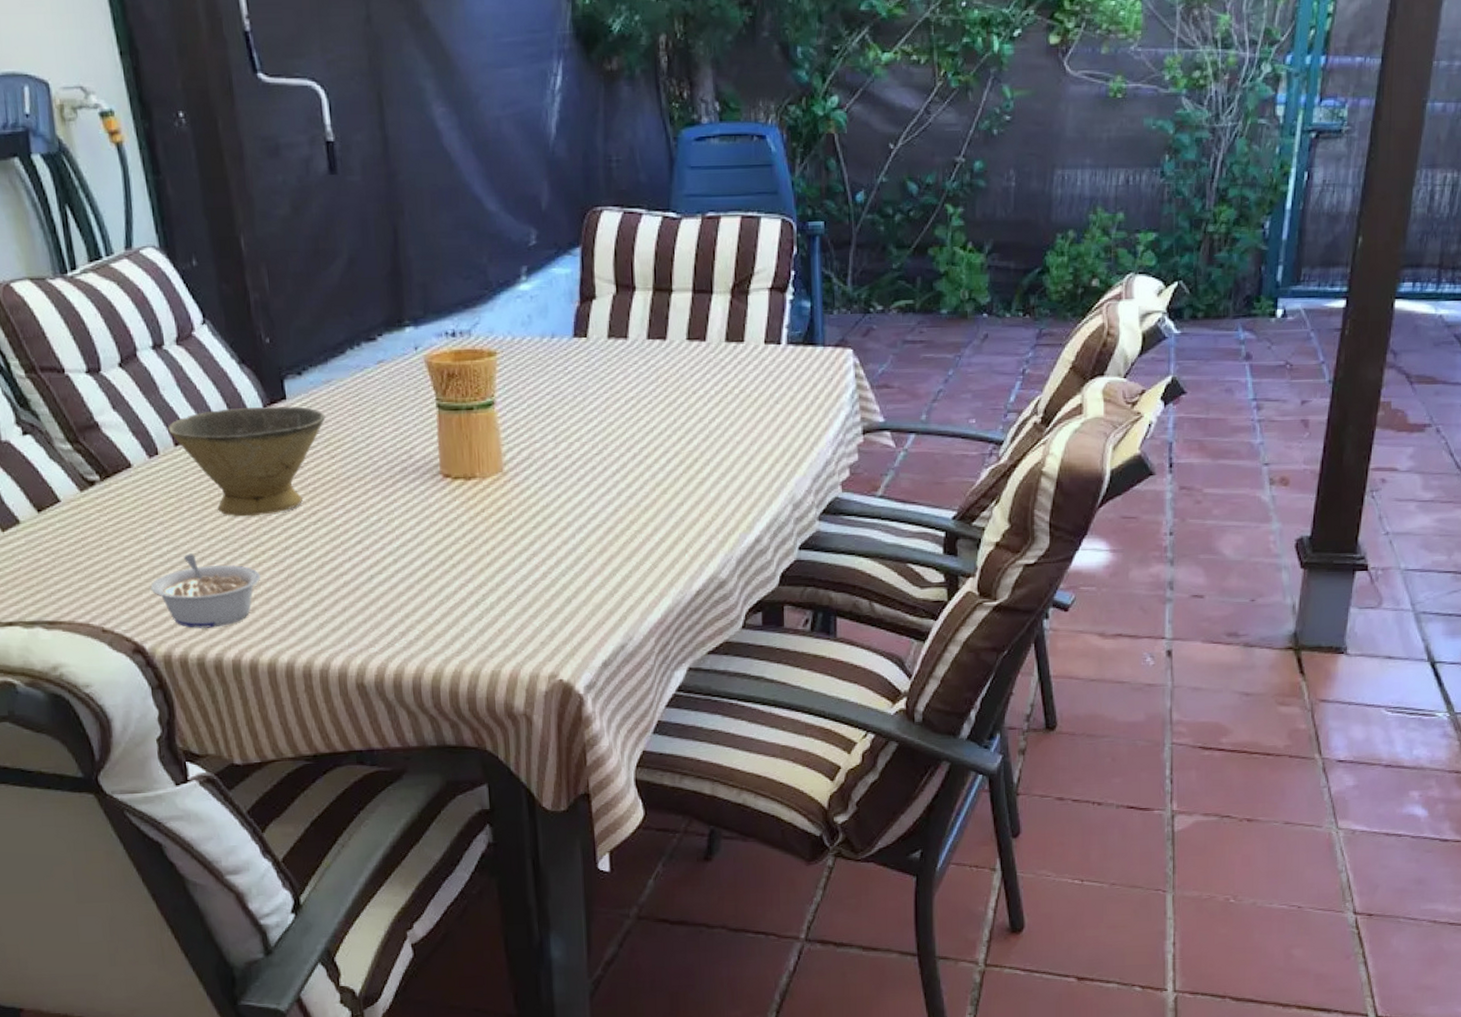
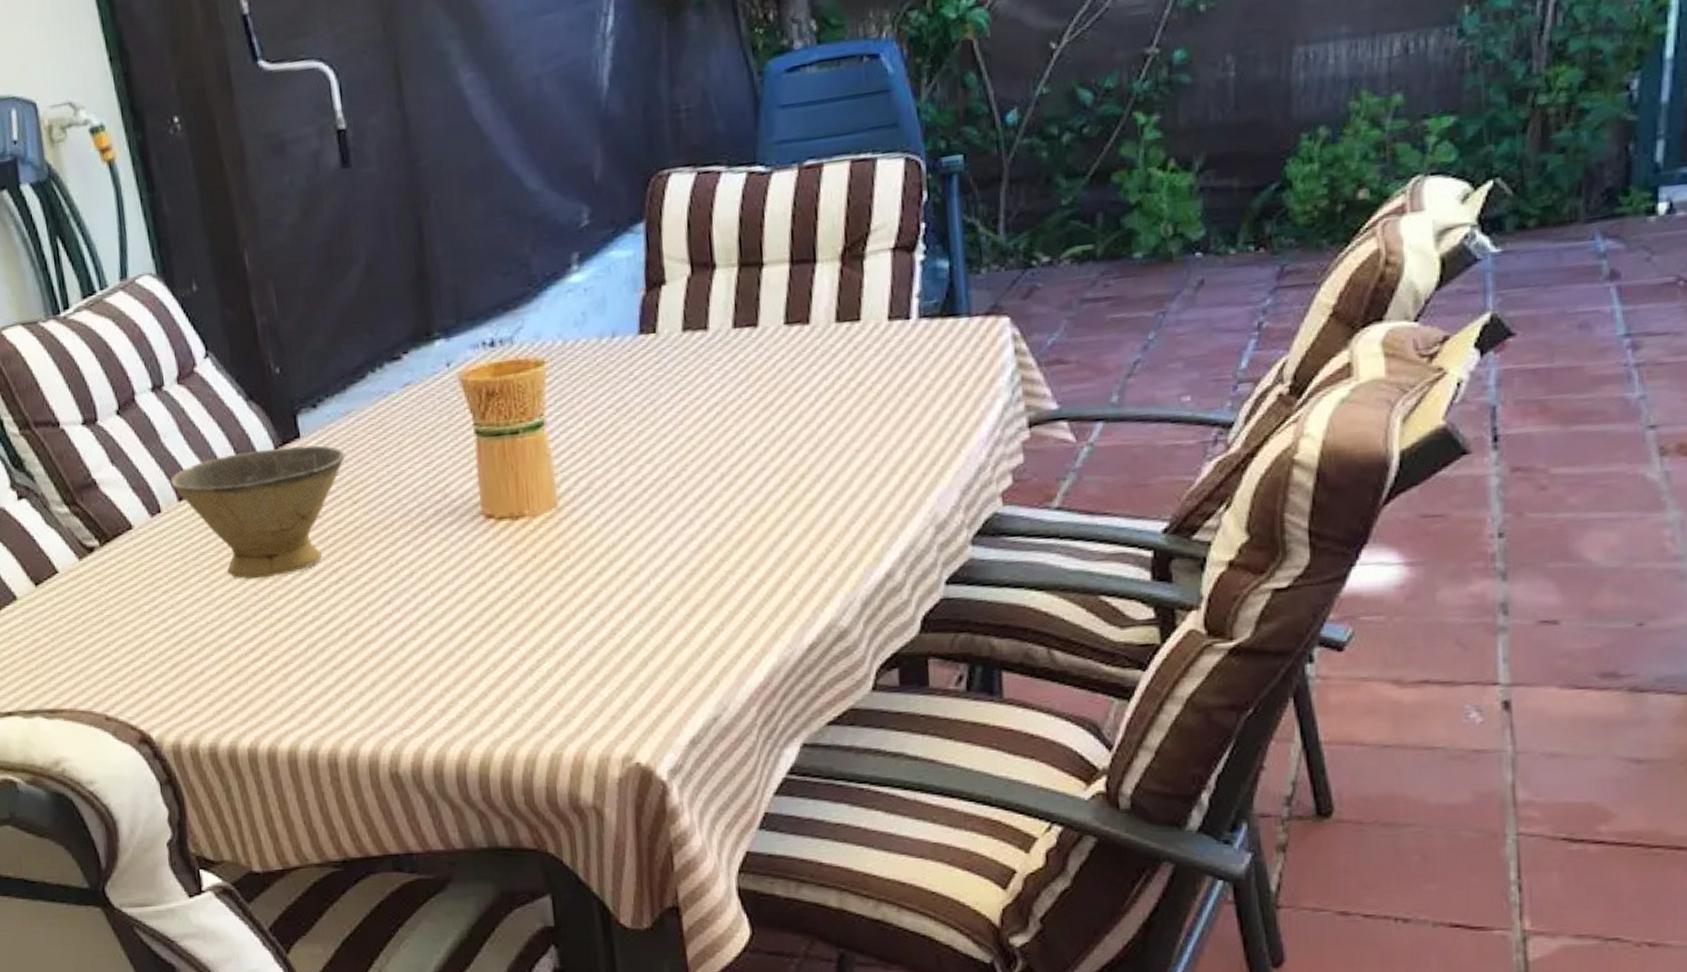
legume: present [150,553,261,628] -> none [156,625,278,713]

